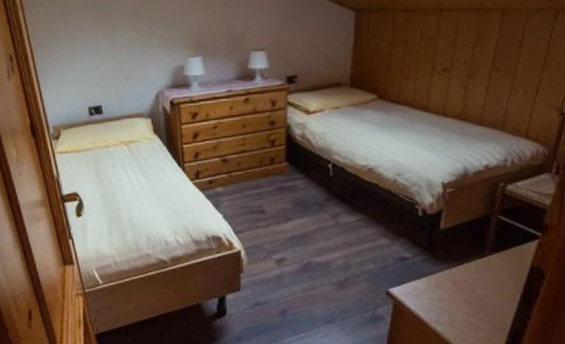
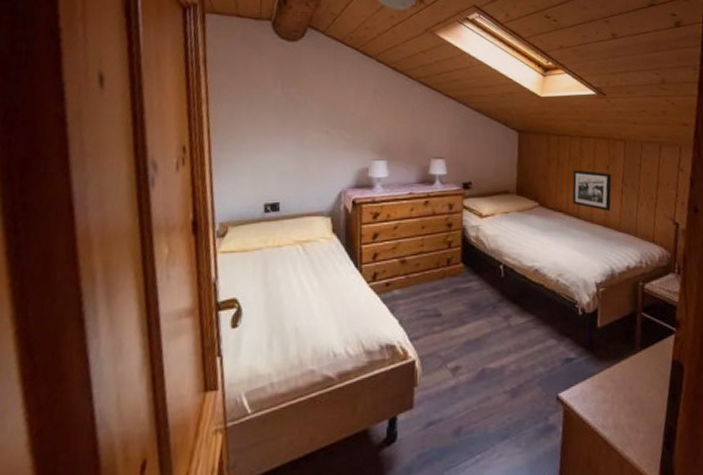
picture frame: none [421,53,477,103] -> present [572,170,612,212]

